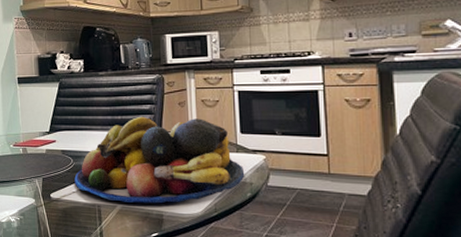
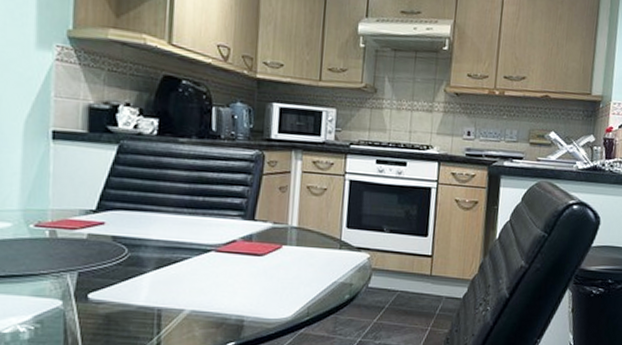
fruit bowl: present [74,116,245,204] -> none [127,199,346,307]

